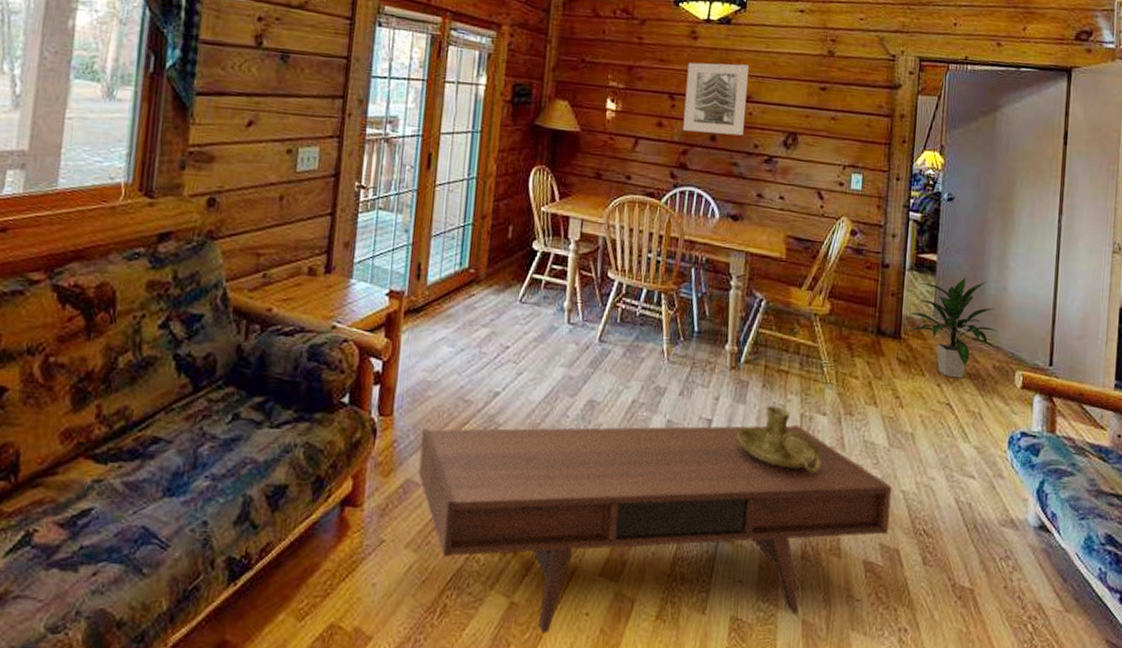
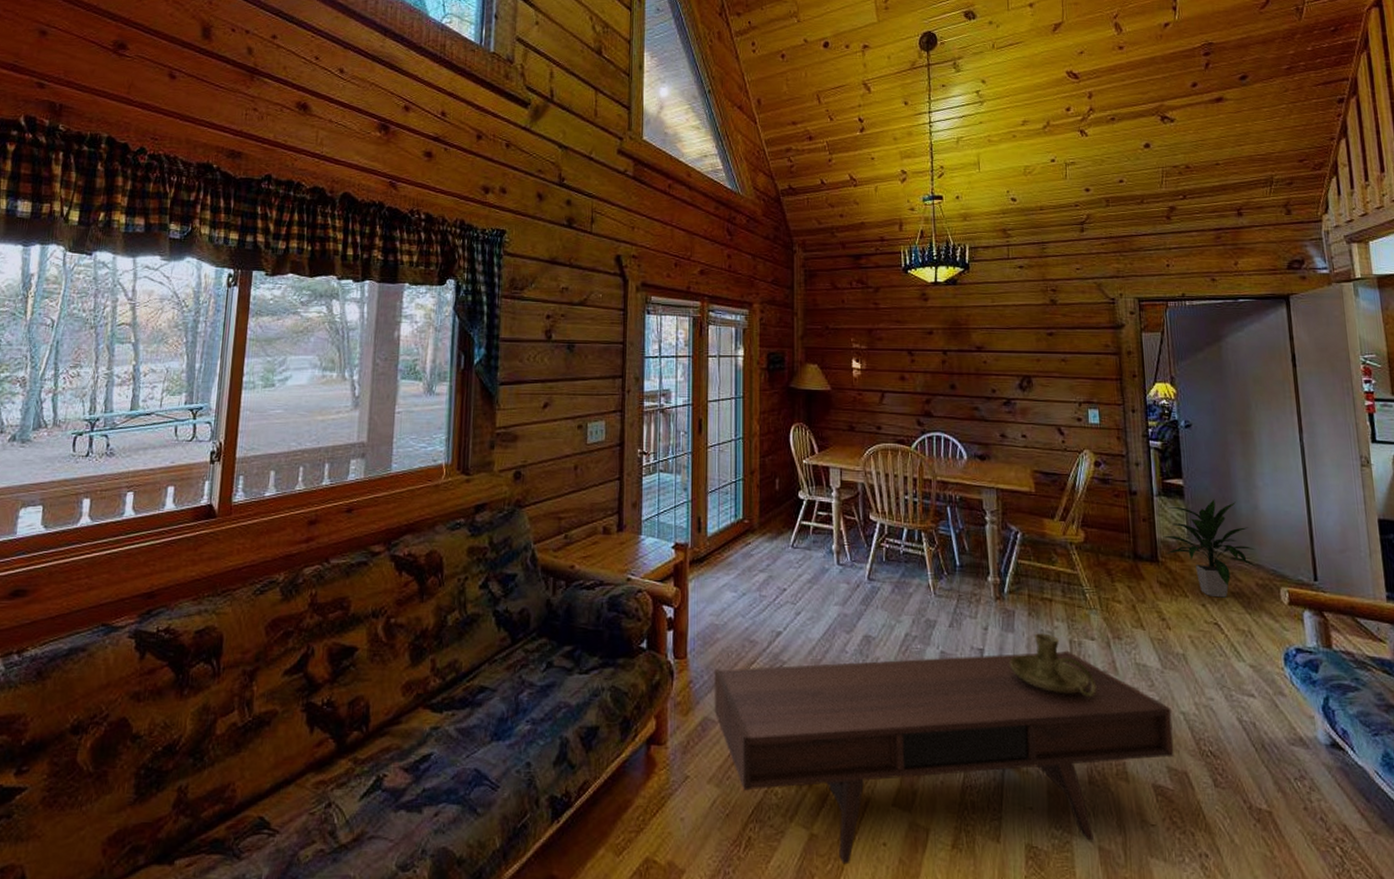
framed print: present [682,62,750,136] -> none [922,319,981,383]

